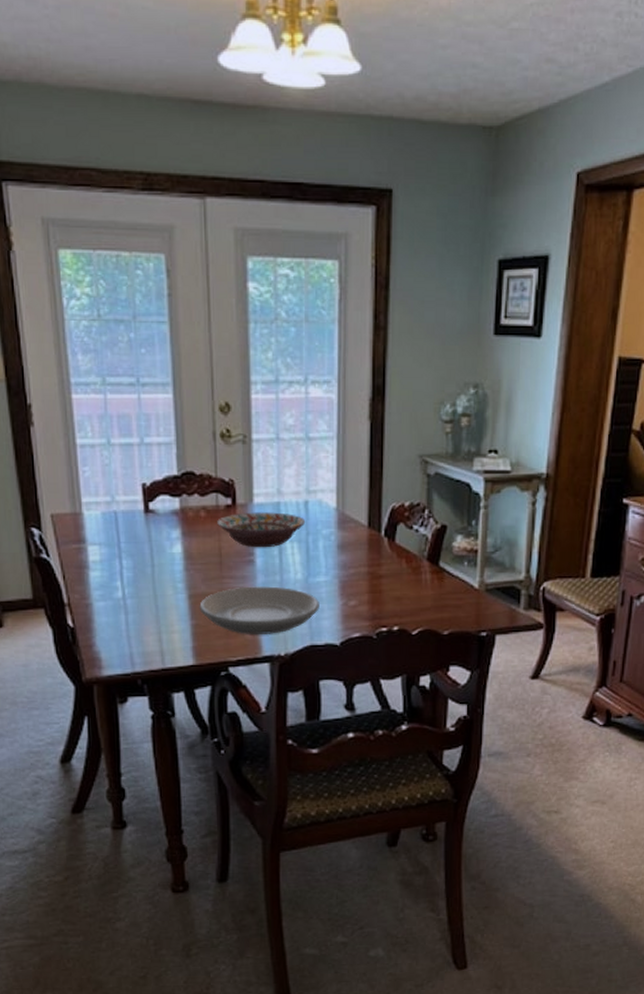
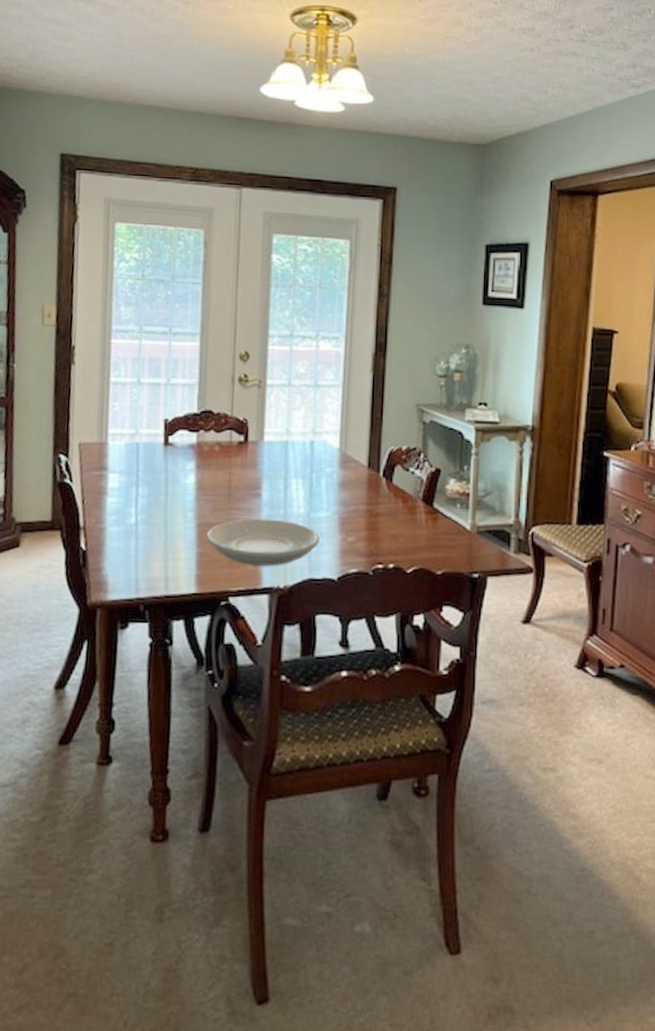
decorative bowl: present [217,512,306,548] -> none [229,449,311,483]

